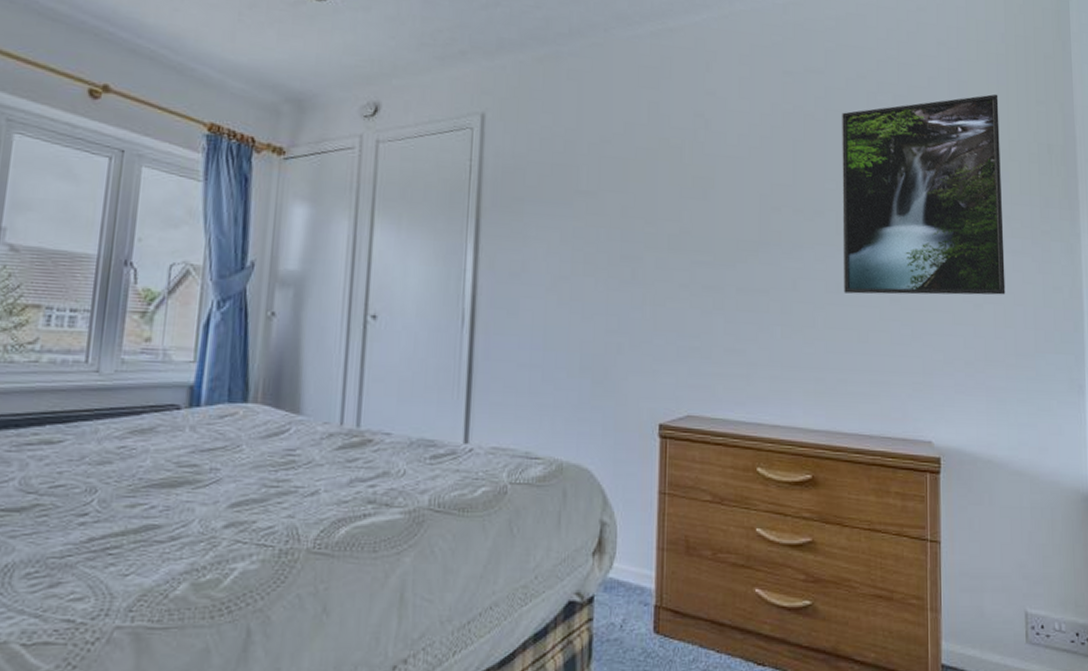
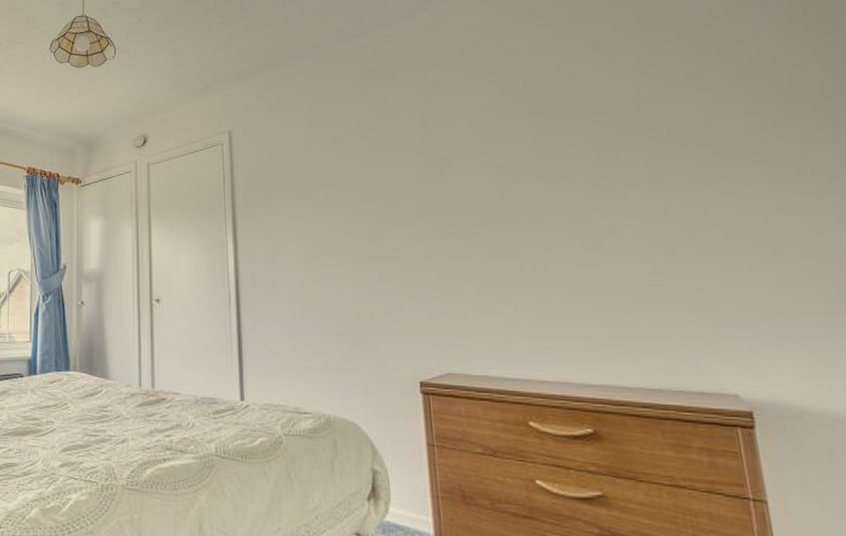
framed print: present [842,94,1006,295] -> none [579,34,814,250]

